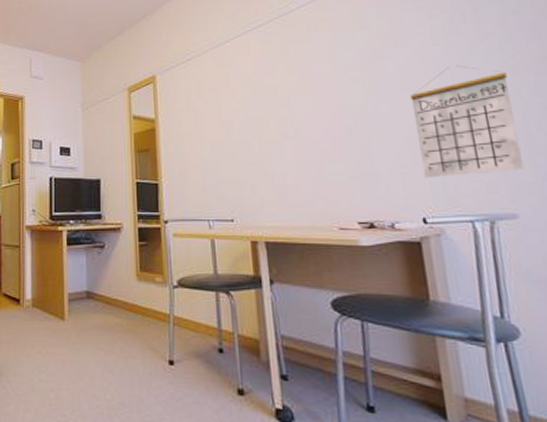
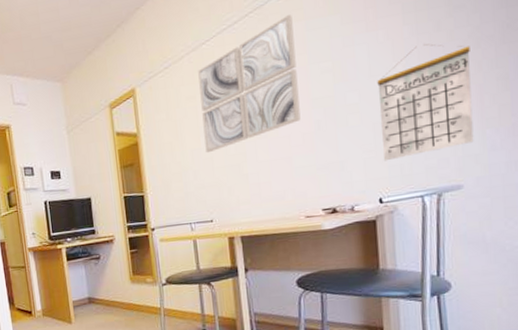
wall art: none [221,24,330,148] -> present [198,14,301,153]

